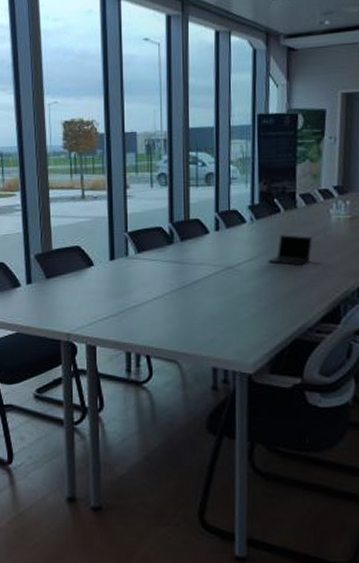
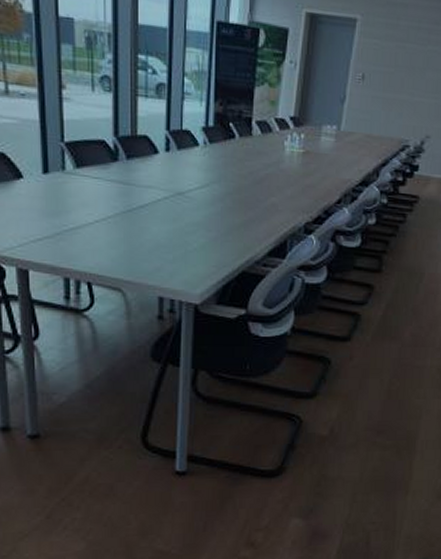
laptop: present [268,235,312,265] -> none [219,163,265,196]

